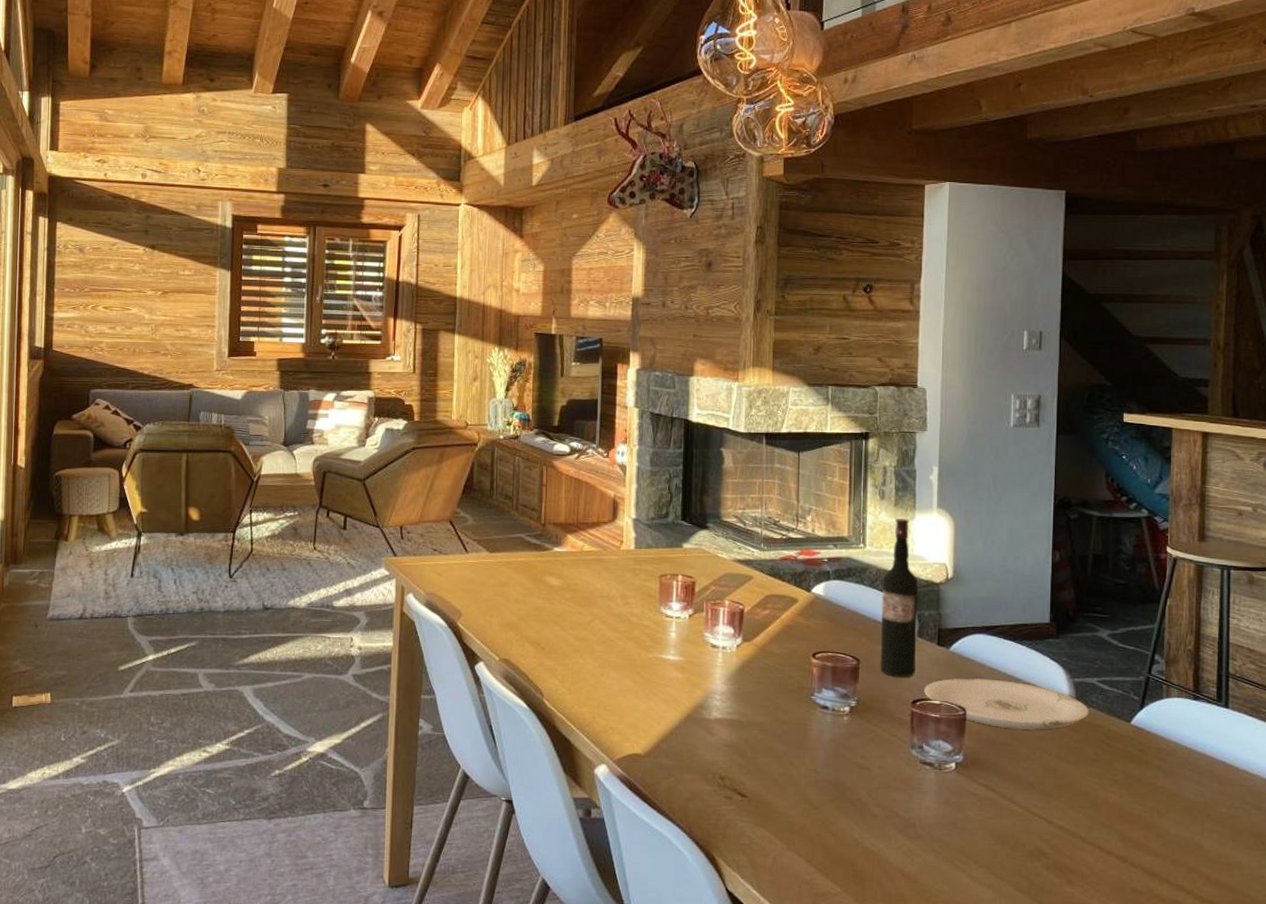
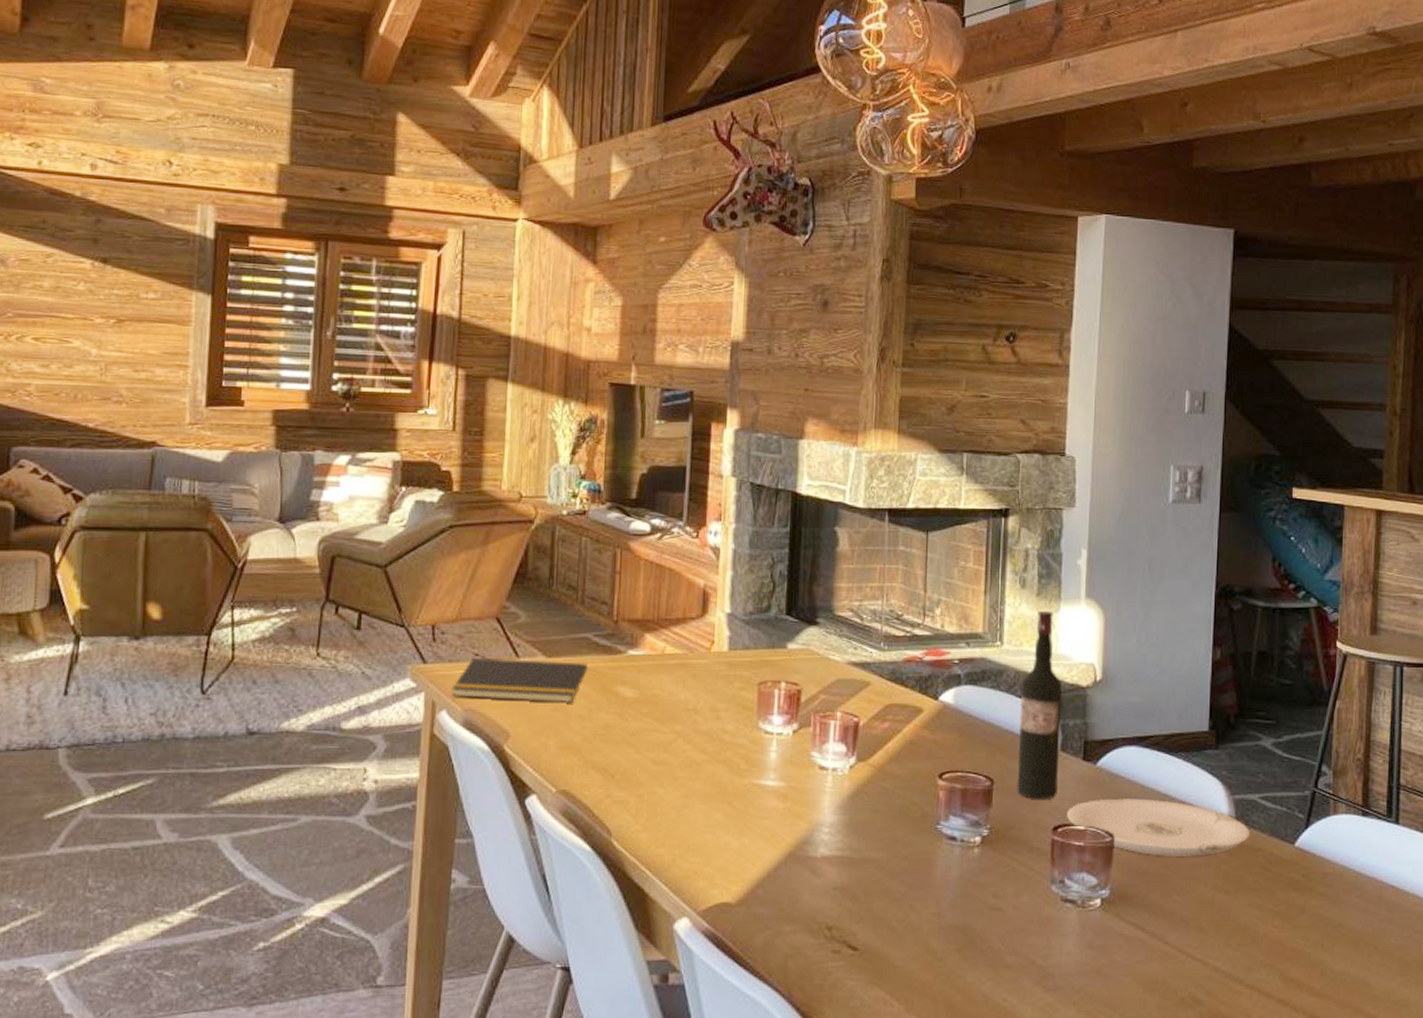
notepad: none [416,552,523,590] -> present [451,657,589,704]

